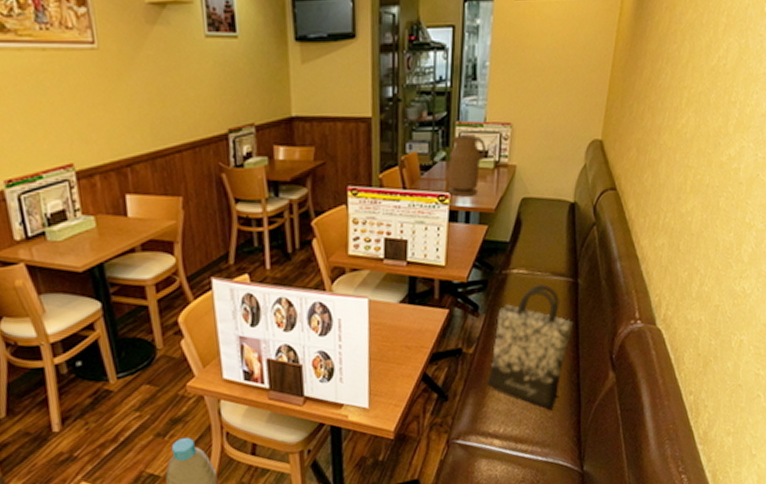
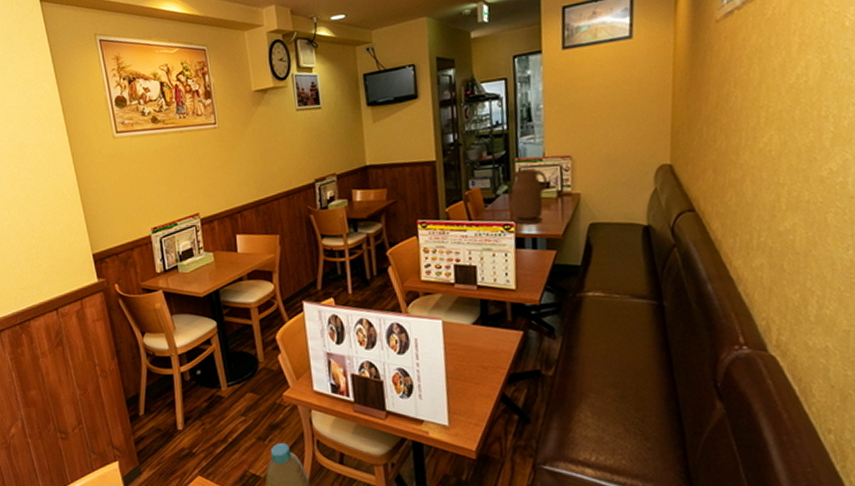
shopping bag: present [487,284,574,410] -> none [571,307,665,440]

